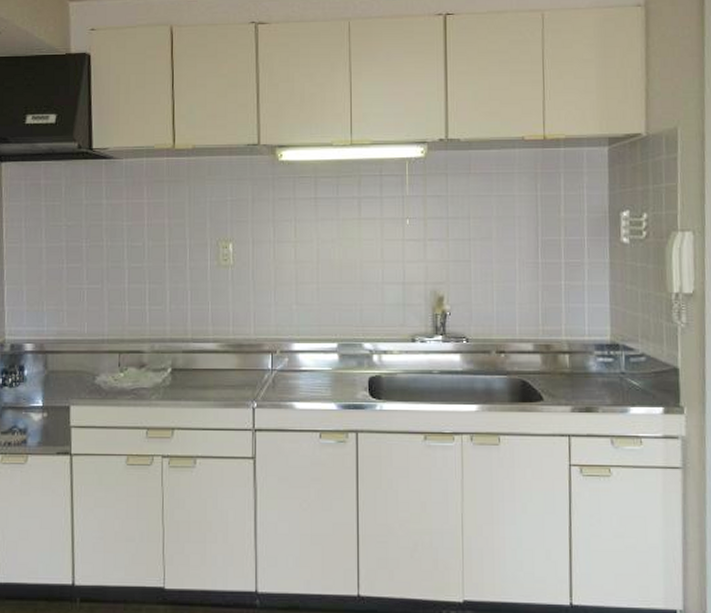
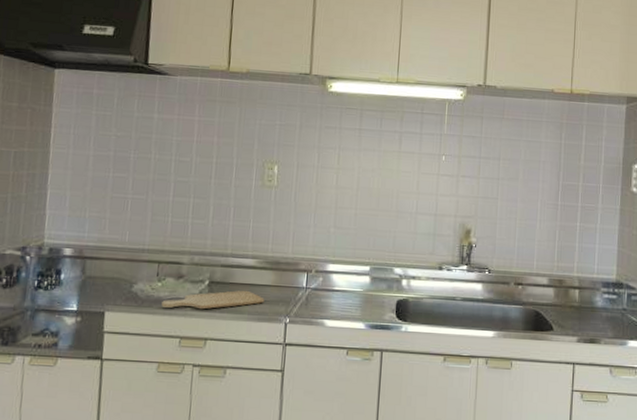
chopping board: none [126,376,230,399] -> present [161,290,265,310]

